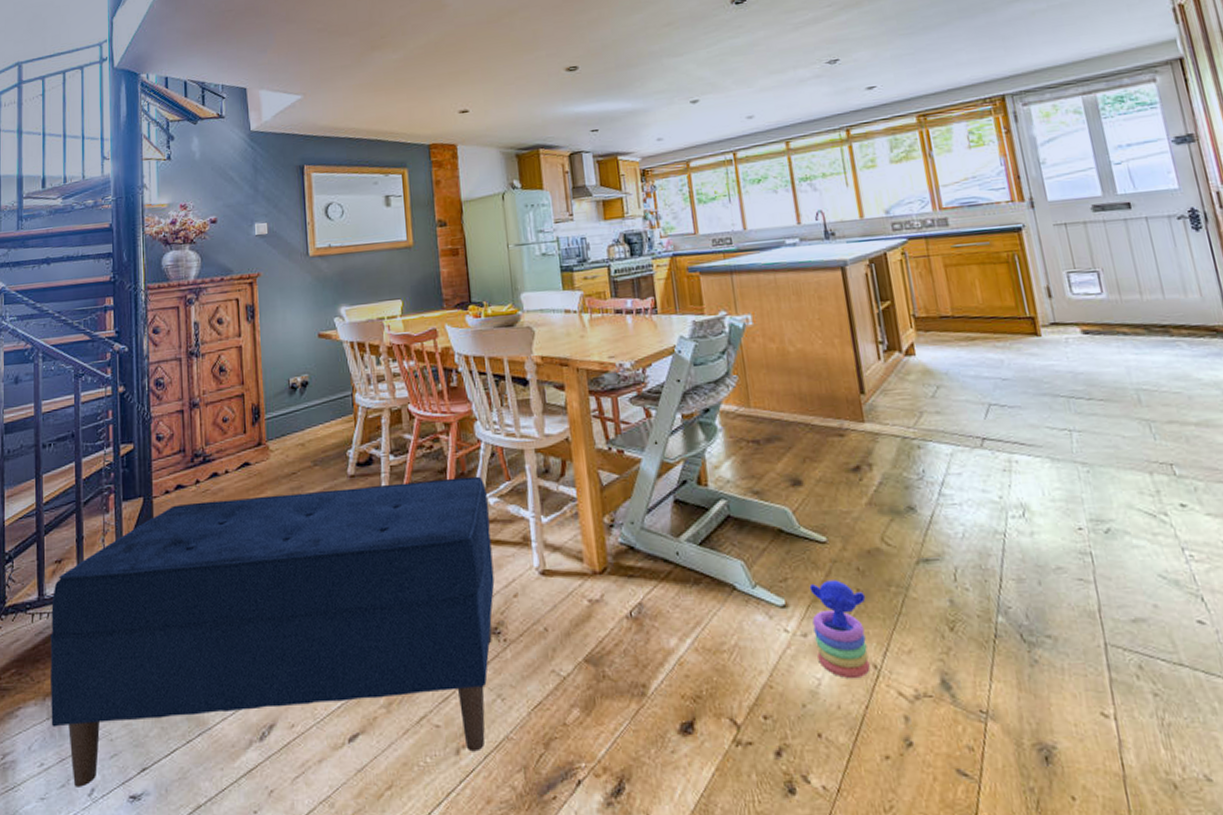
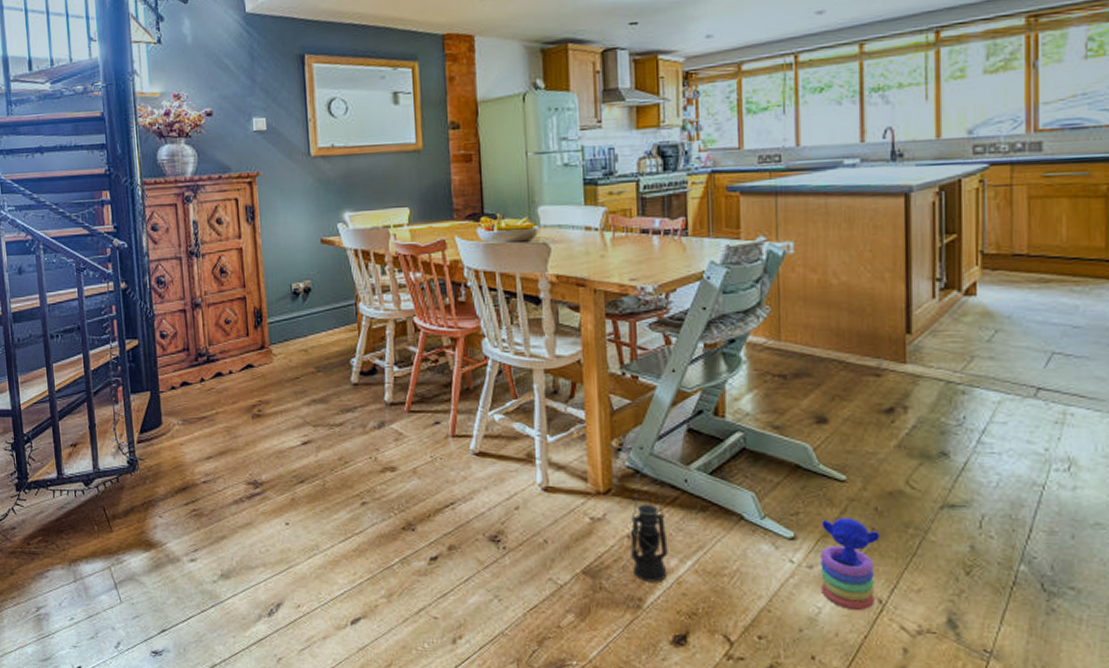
bench: present [50,476,495,787] -> none [70,392,496,643]
lantern: none [628,538,669,665] -> present [631,463,668,582]

